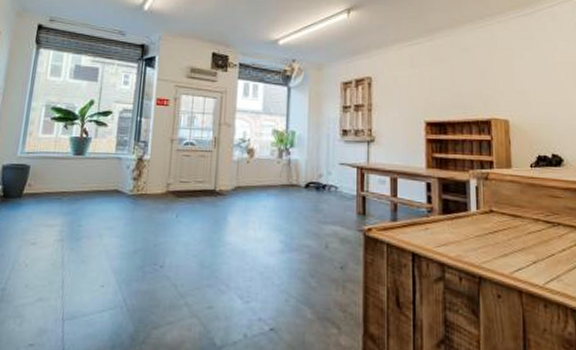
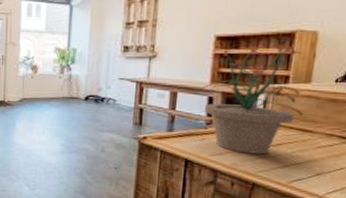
potted plant: none [416,130,511,244] -> present [198,43,303,155]

